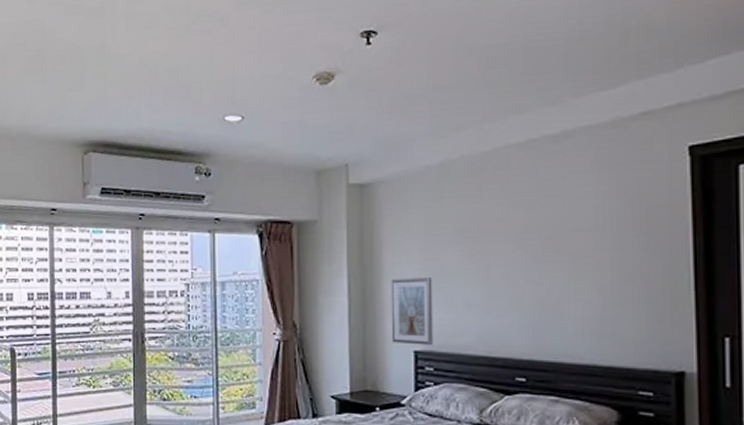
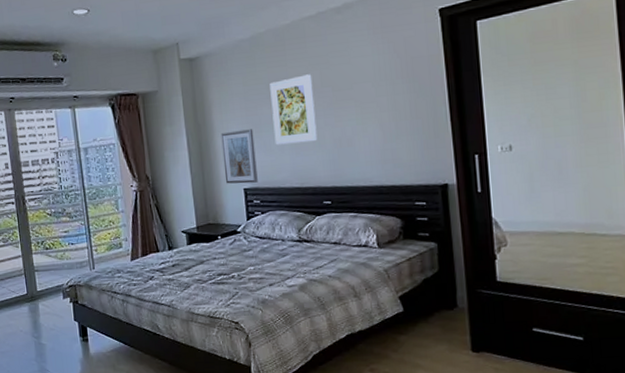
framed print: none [458,215,515,301] -> present [269,74,318,145]

